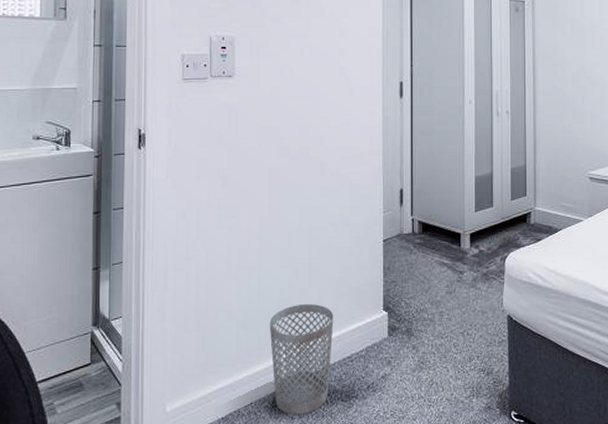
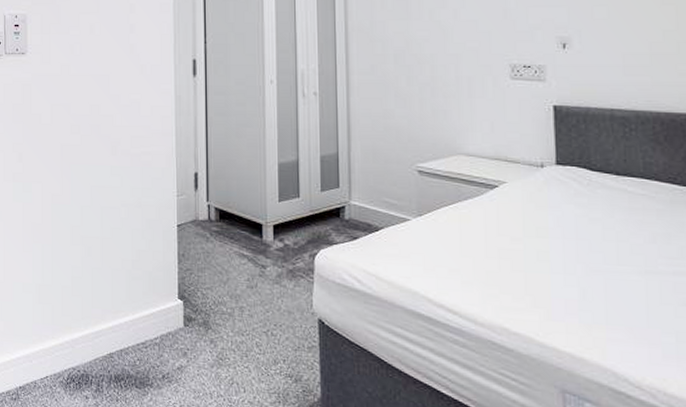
wastebasket: present [269,303,334,415] -> none [63,283,127,396]

